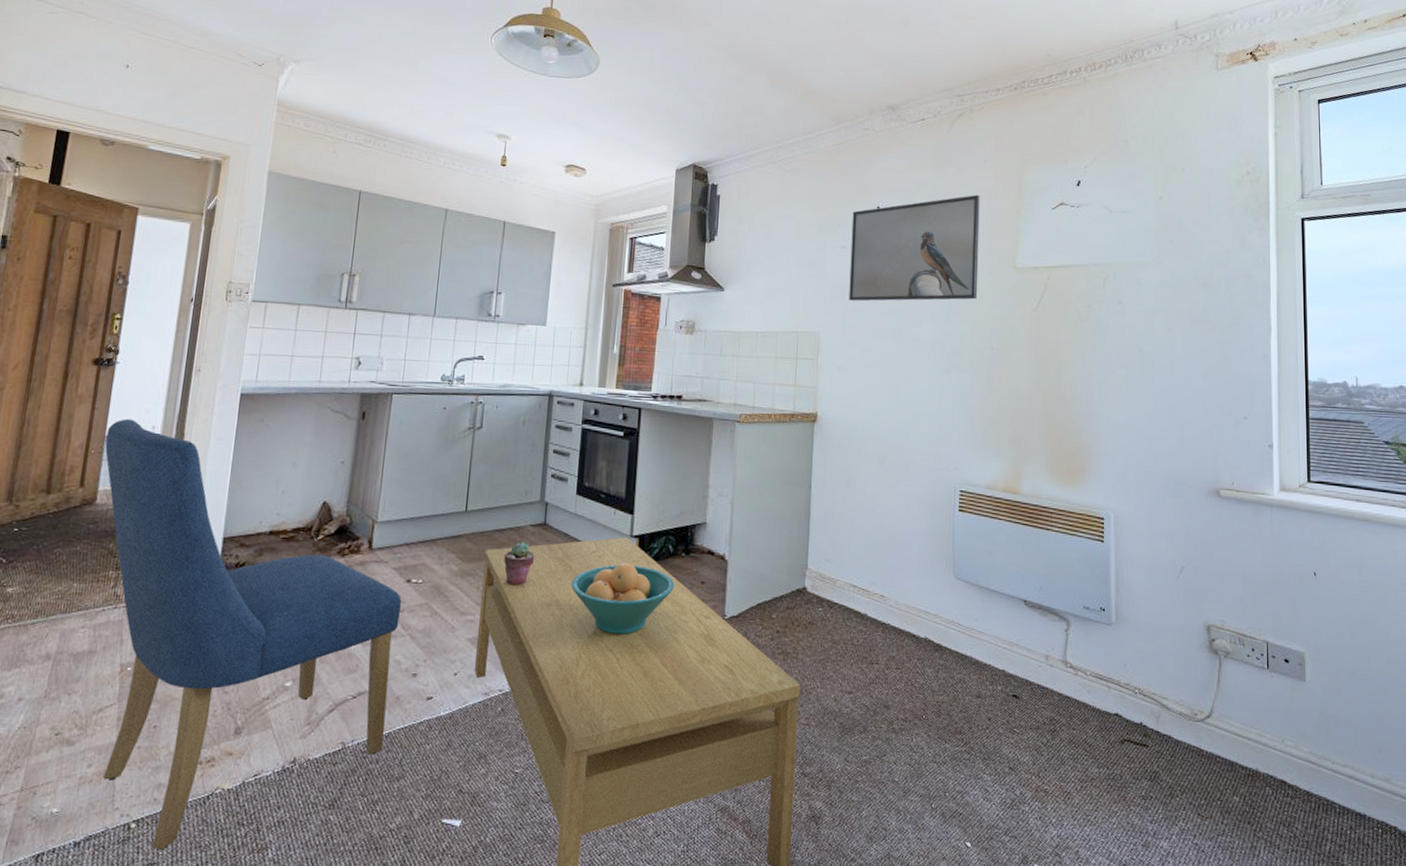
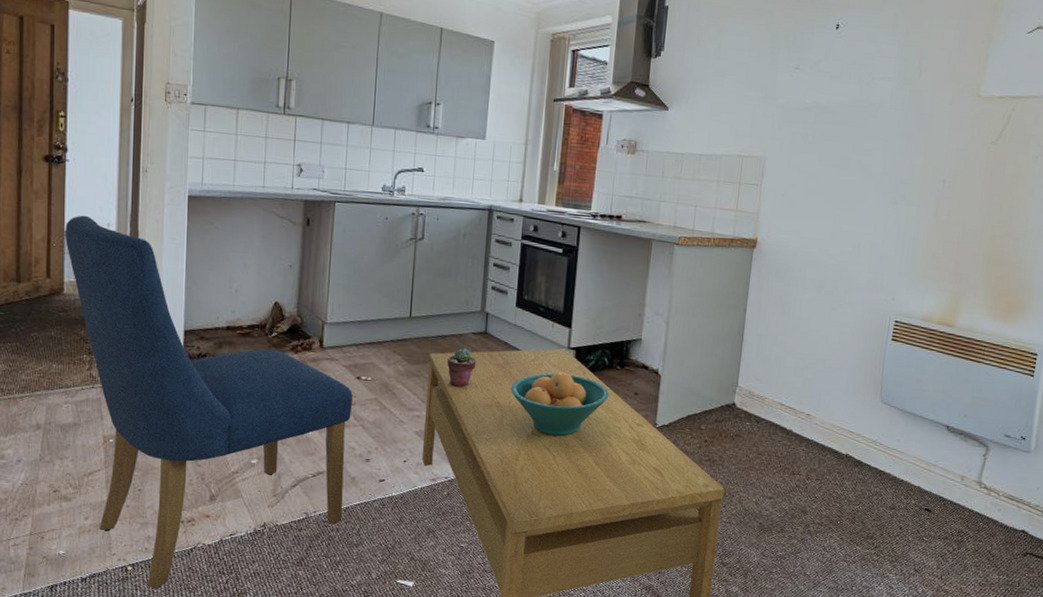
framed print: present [849,194,980,301] -> none [798,14,950,129]

